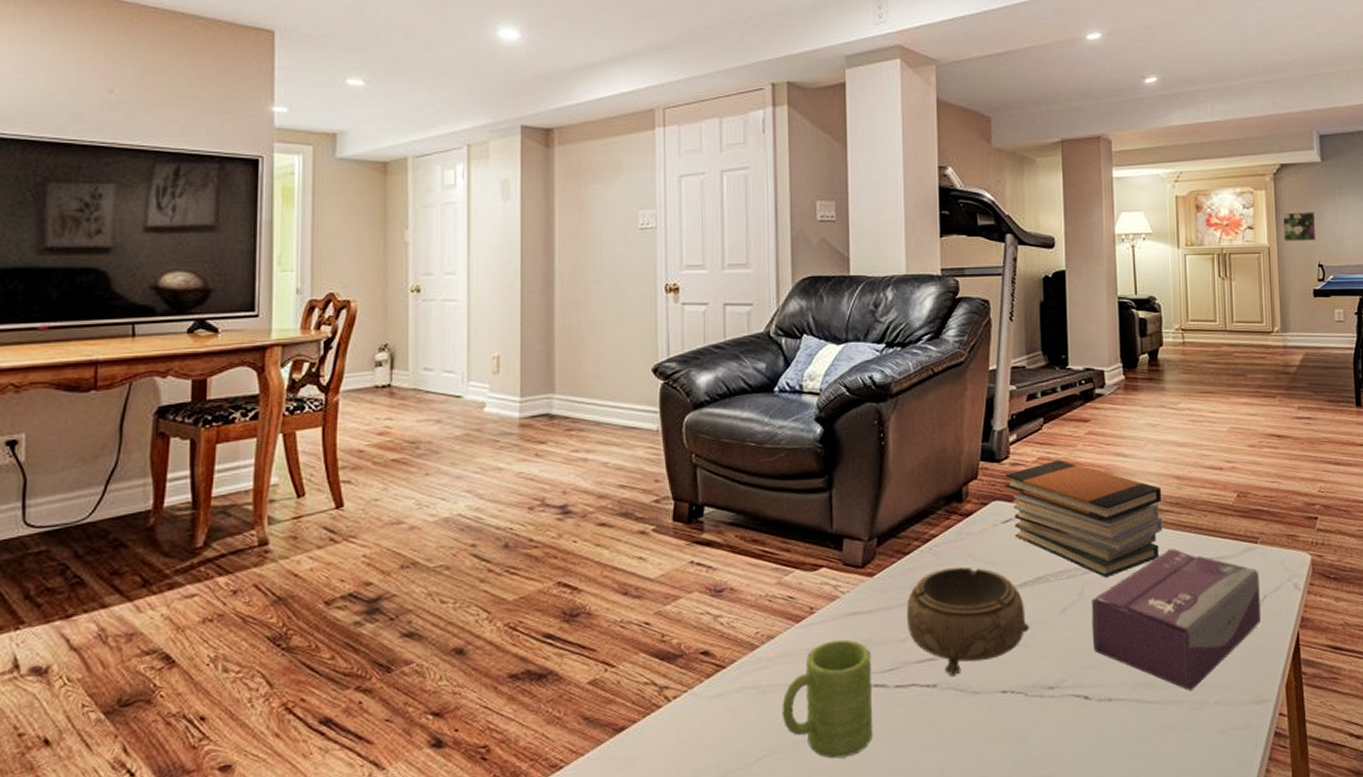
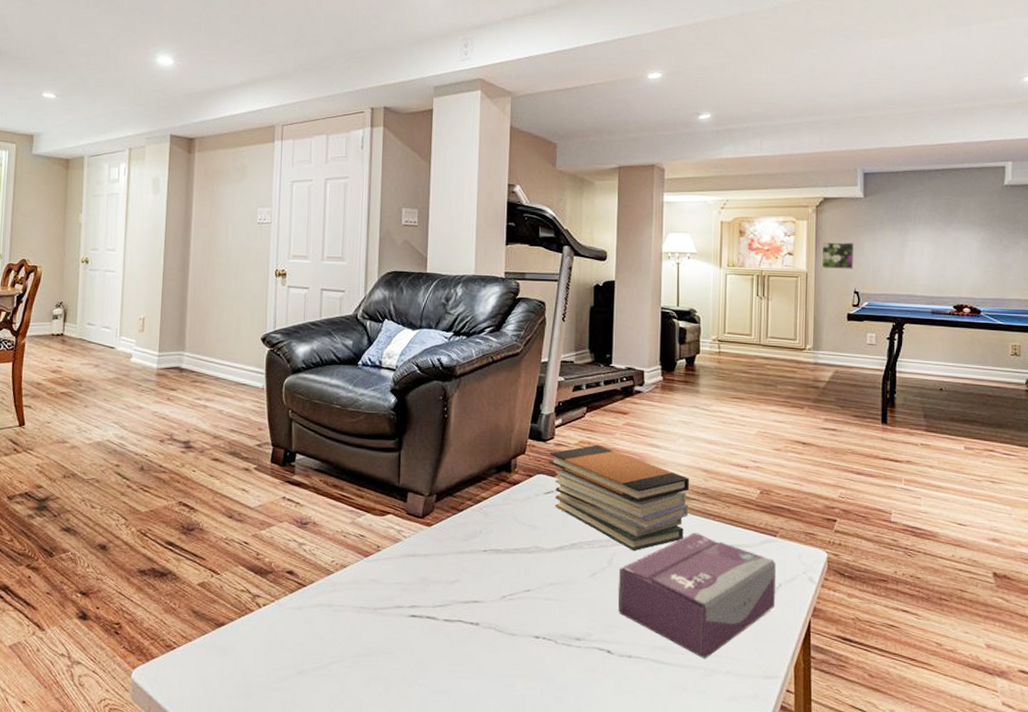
mug: present [782,639,873,759] -> none [349,575,425,673]
decorative bowl: present [906,566,1030,677] -> none [457,526,563,619]

